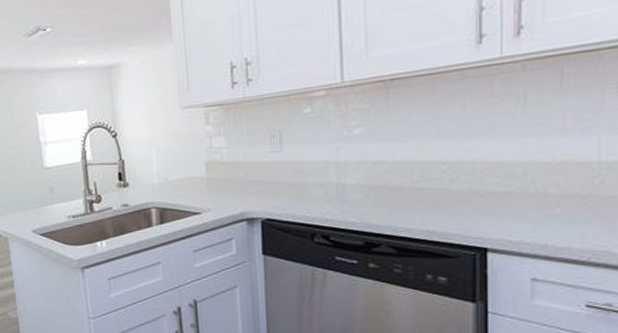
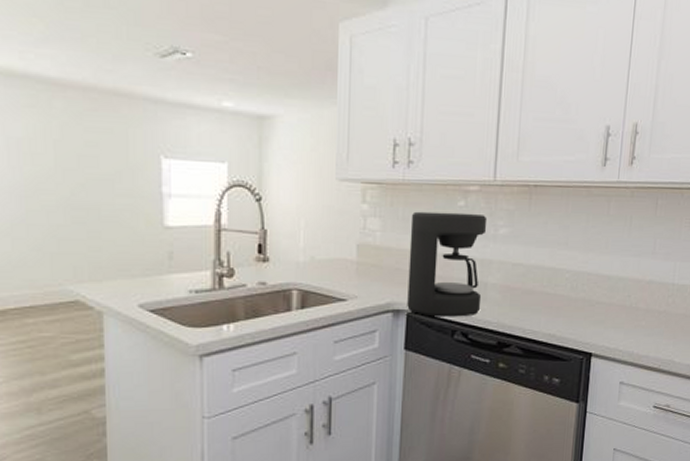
coffee maker: none [255,118,341,222] -> present [407,211,488,317]

